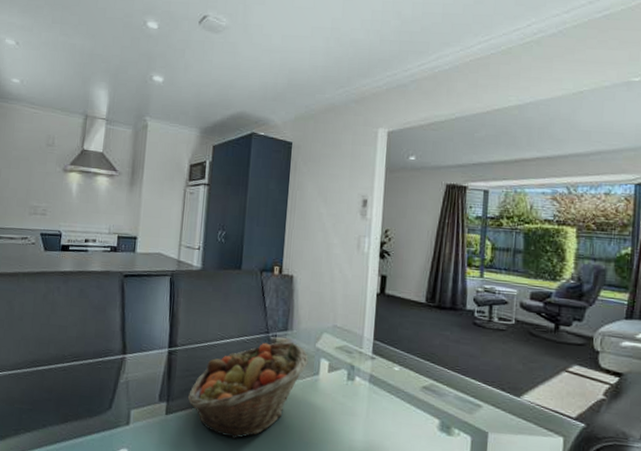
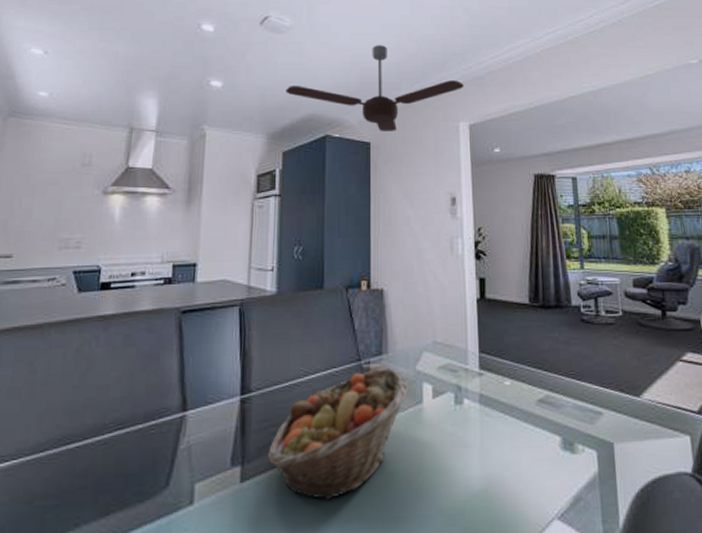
ceiling fan: none [218,48,387,133] -> present [285,45,464,131]

